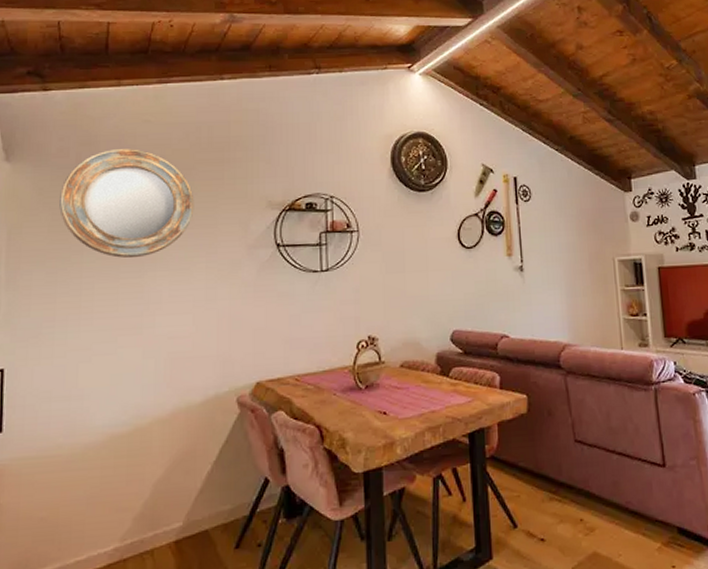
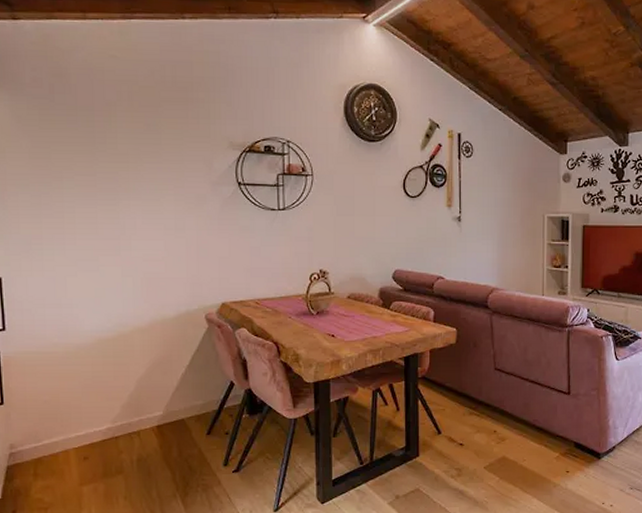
home mirror: present [59,149,194,259] -> none [37,83,162,187]

